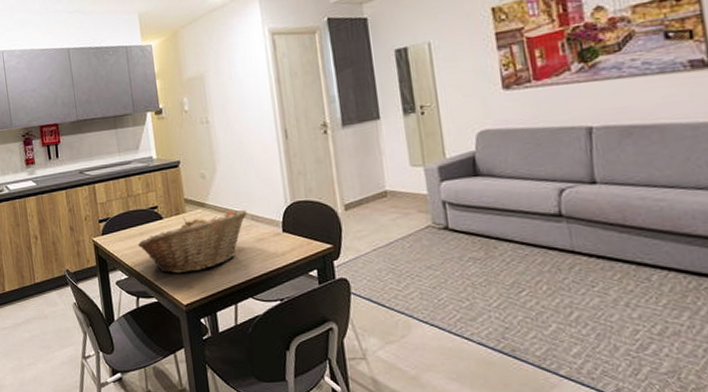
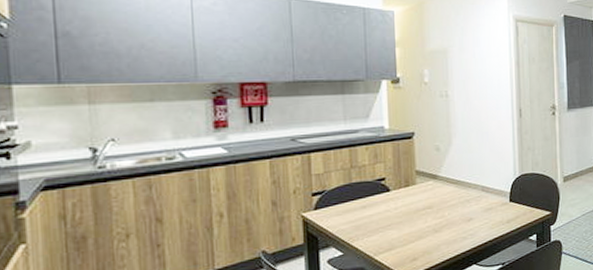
fruit basket: present [138,209,247,274] -> none [359,181,478,247]

